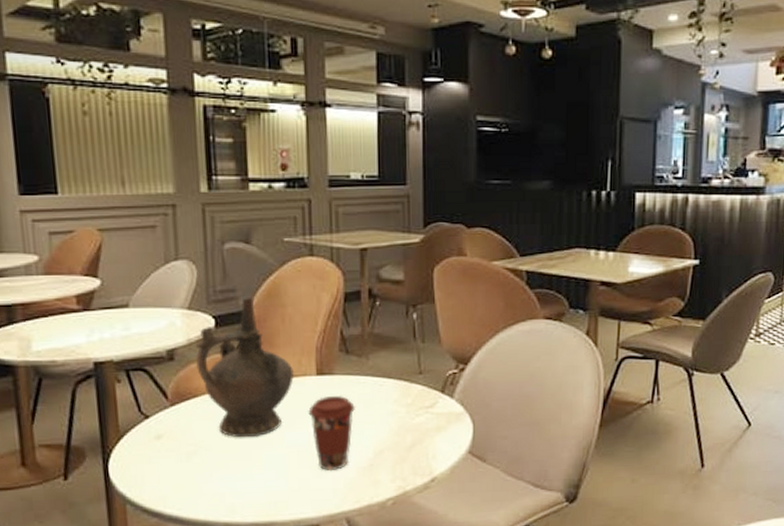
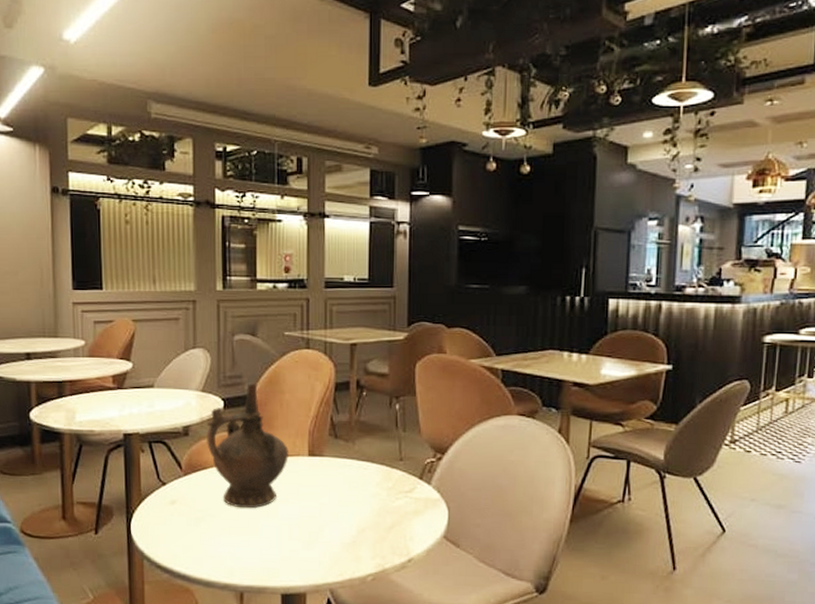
coffee cup: present [308,395,356,472] -> none [300,475,342,545]

